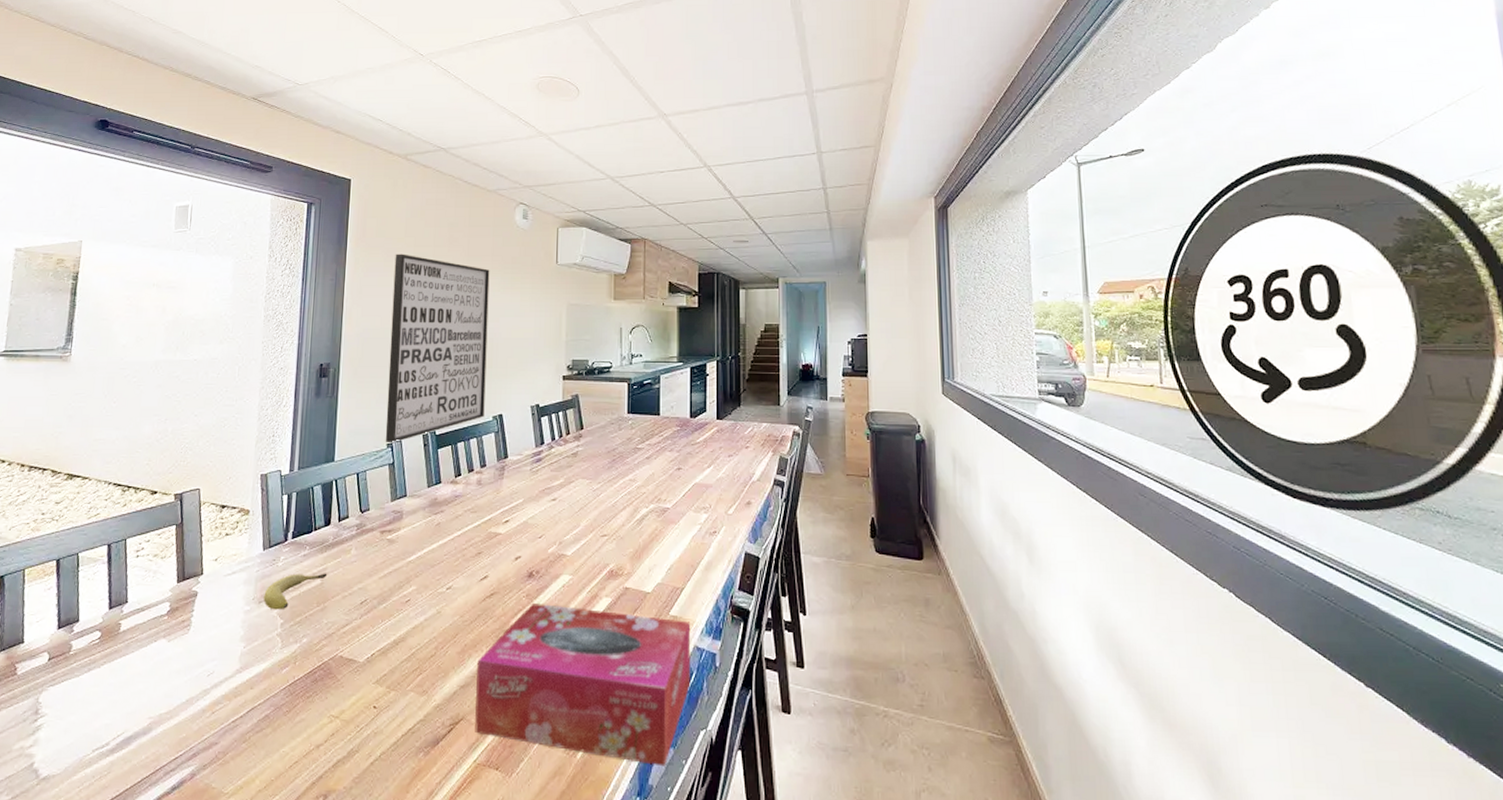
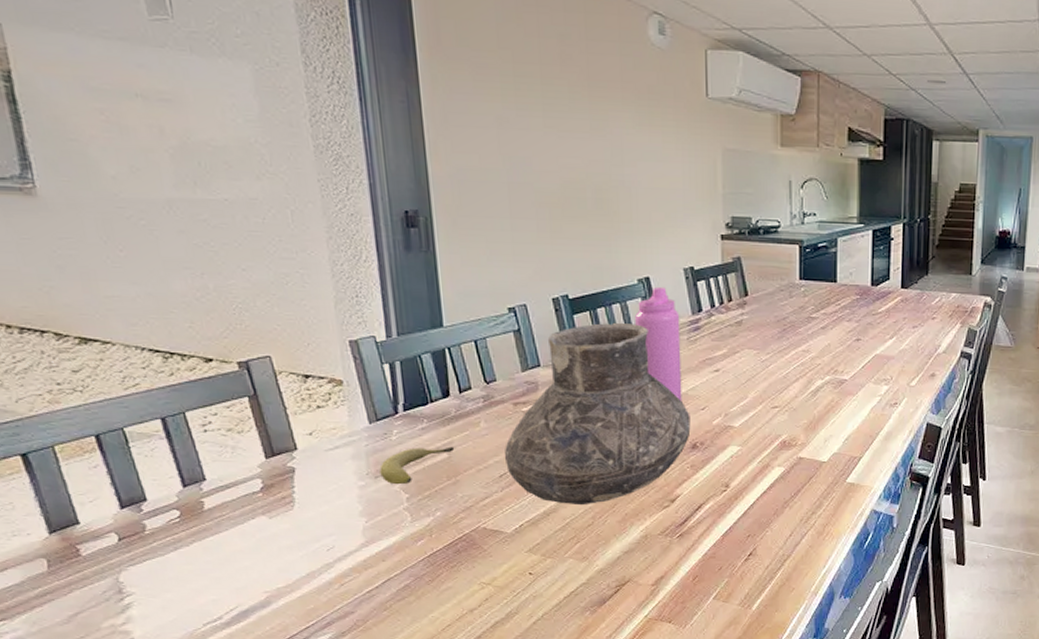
vase: none [367,455,529,635] -> present [505,322,691,506]
wall art: present [385,253,490,443] -> none [487,71,627,308]
tissue box: present [475,604,691,767] -> none [641,474,869,613]
water bottle: none [488,422,525,530] -> present [635,286,682,402]

